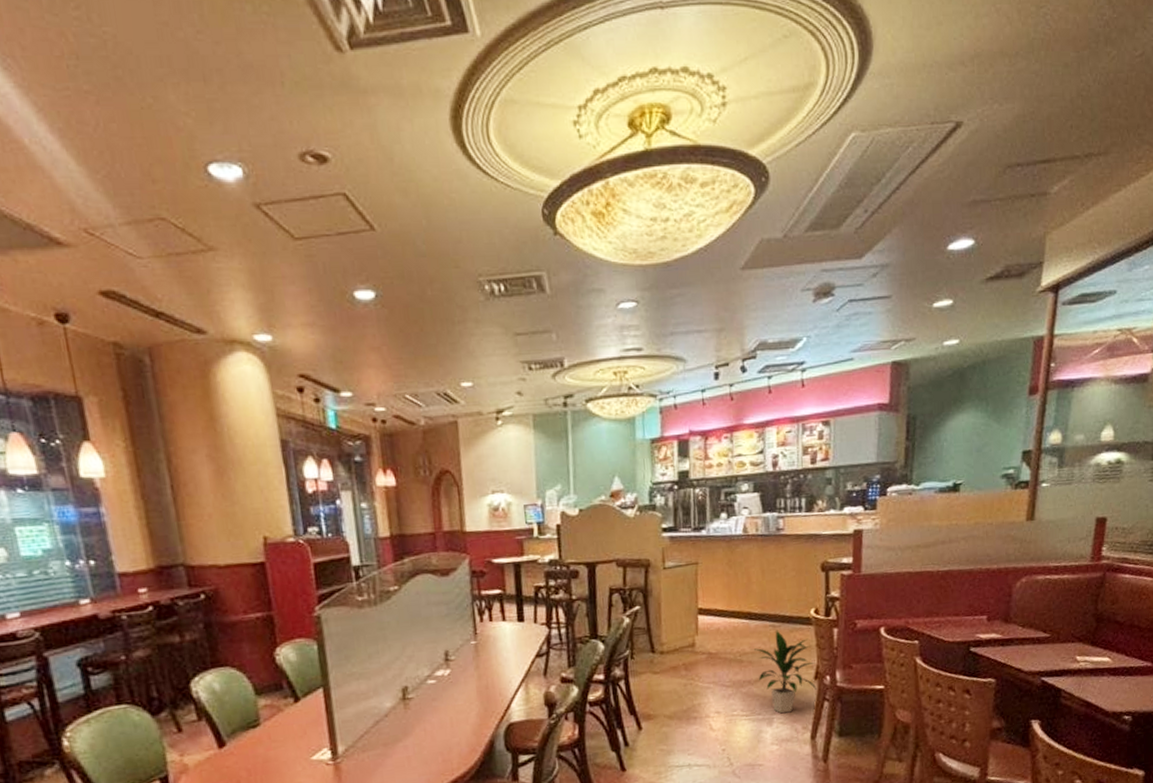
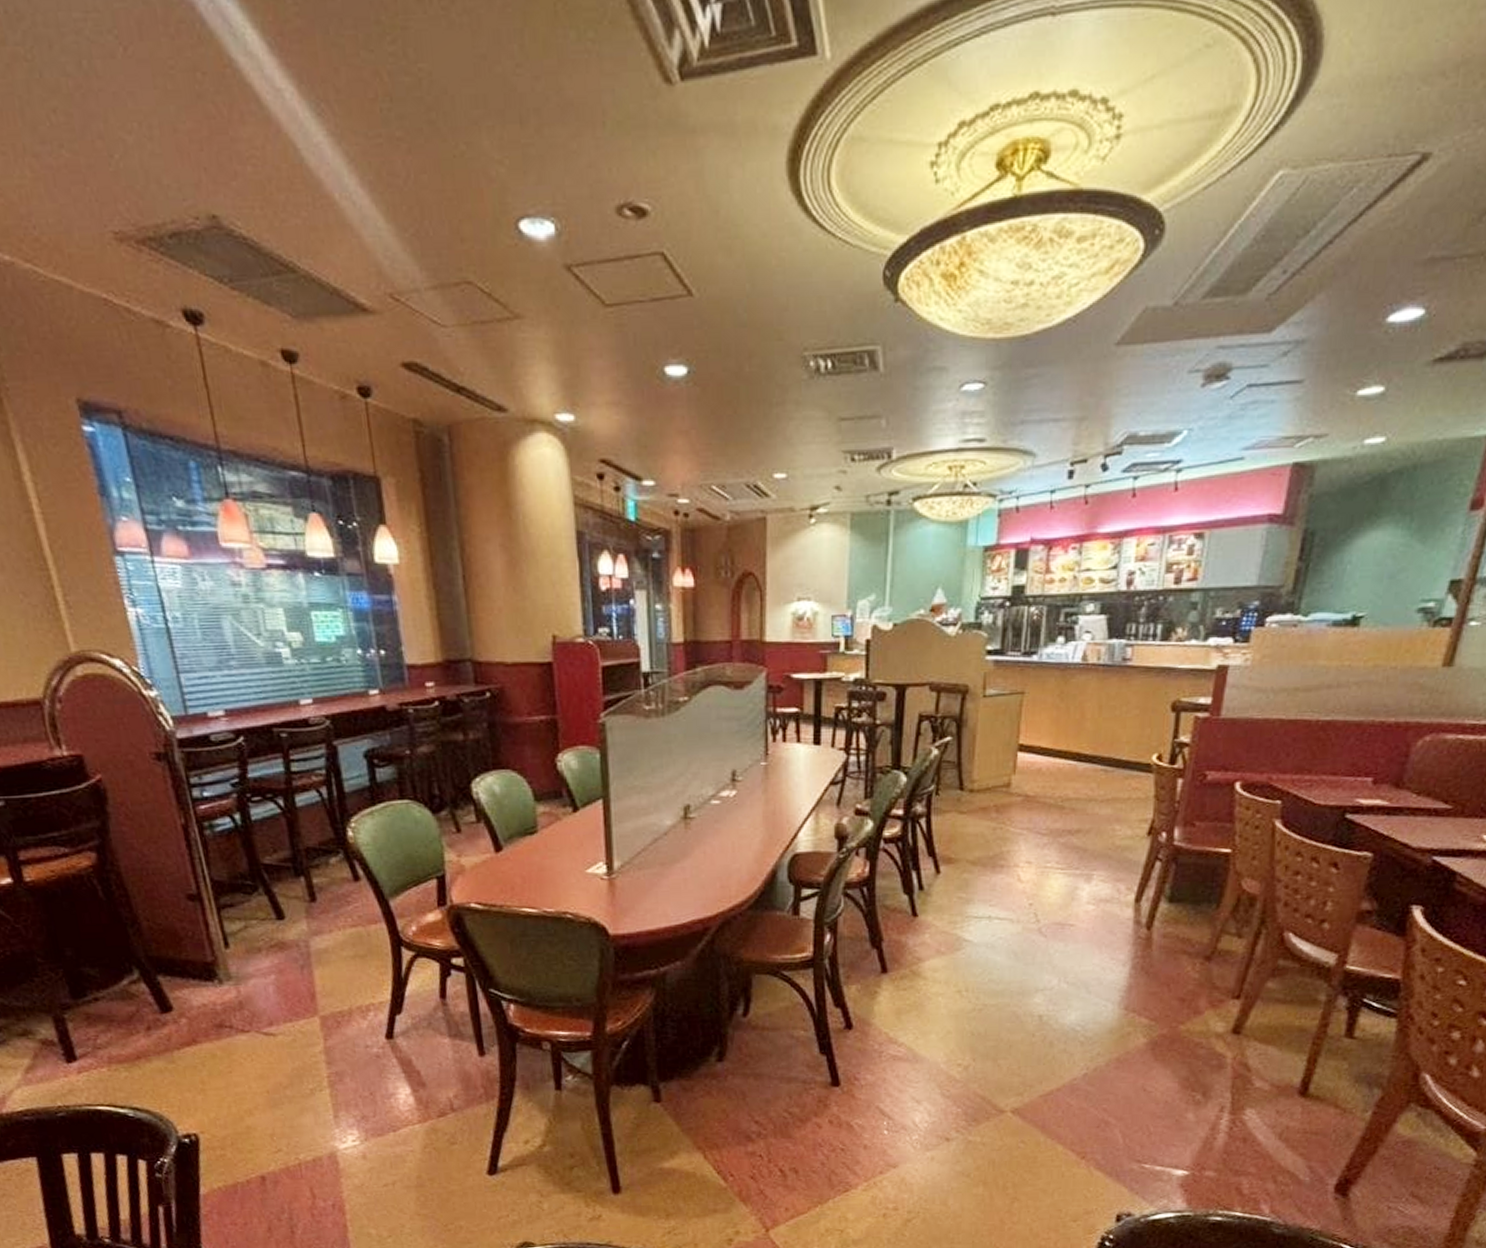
indoor plant: present [751,630,817,714] -> none [1075,775,1151,871]

